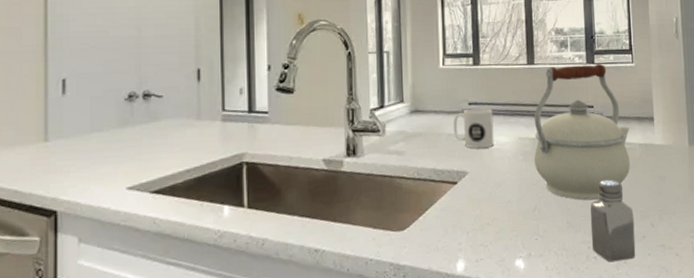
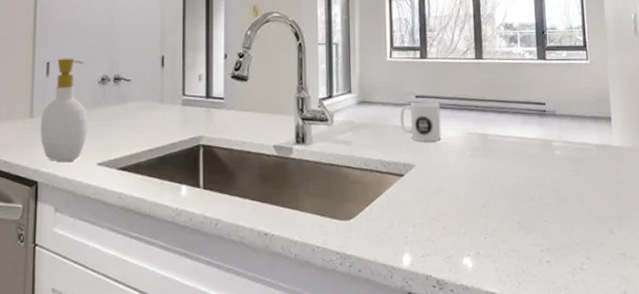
soap bottle: none [57,73,113,189] -> present [39,58,87,163]
kettle: present [534,64,630,201] -> none [482,60,586,201]
saltshaker: present [590,179,636,263] -> none [542,180,593,268]

